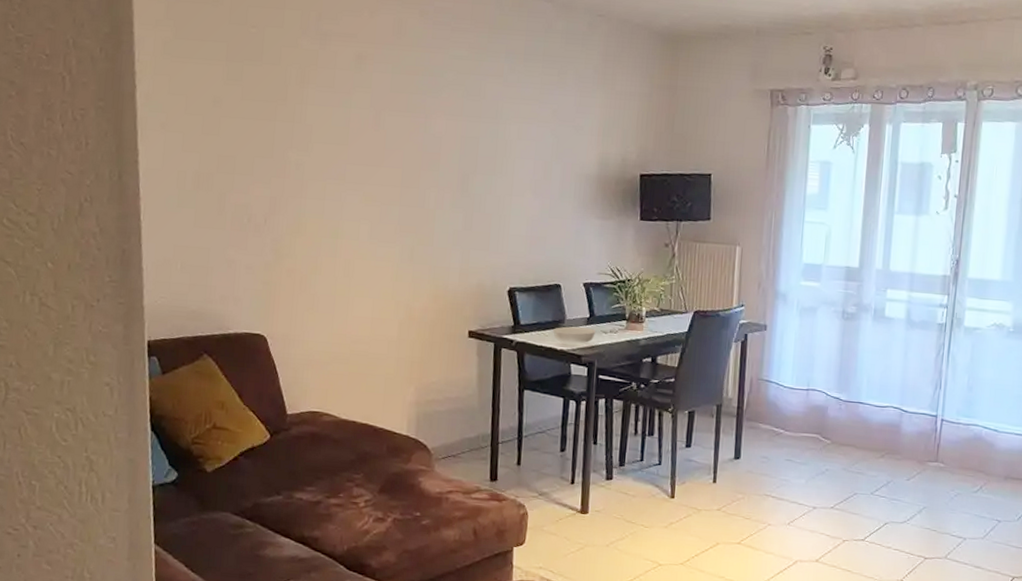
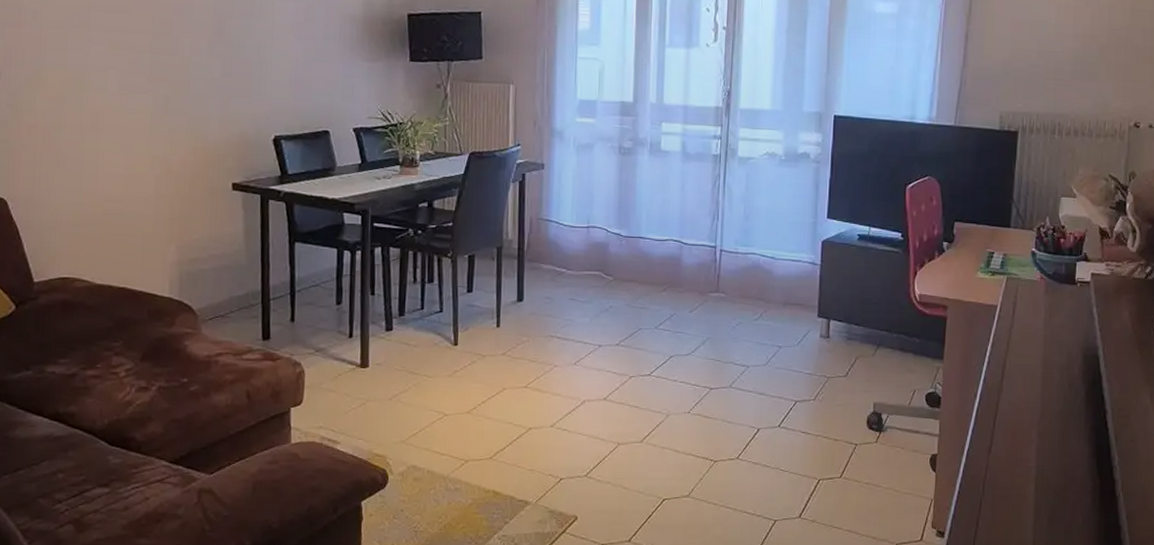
bowl: present [553,326,596,347] -> none [323,174,368,195]

